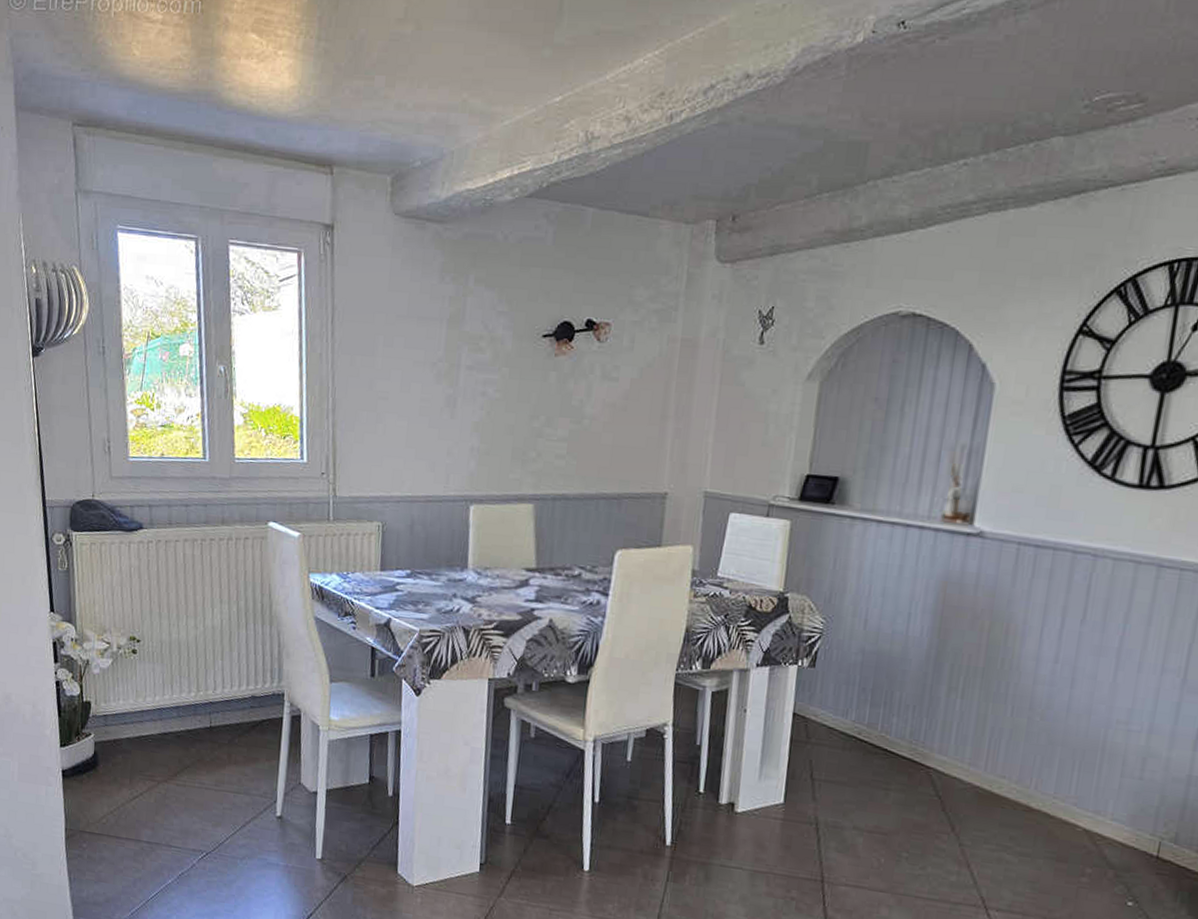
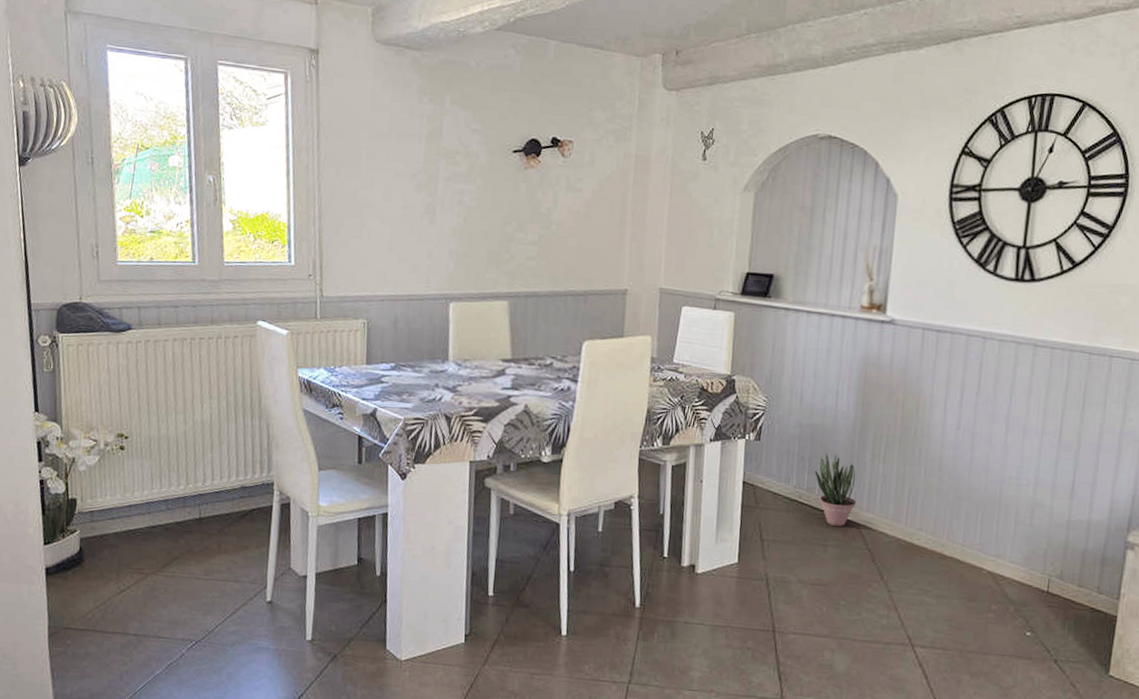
potted plant: none [878,684,927,769] -> present [815,452,856,527]

